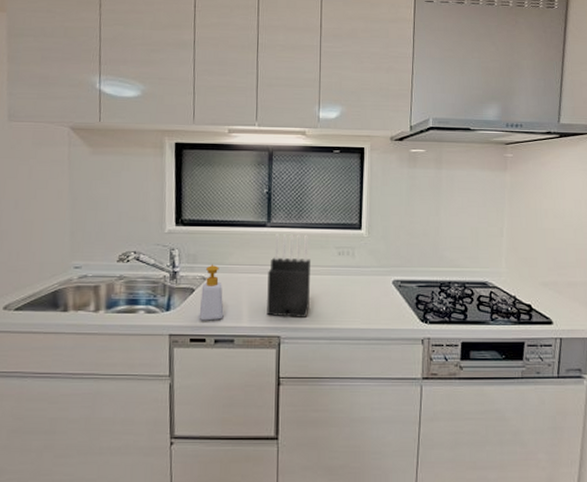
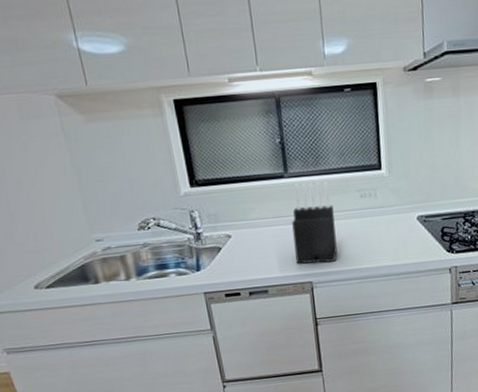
soap bottle: present [199,264,224,321] -> none [228,221,254,277]

